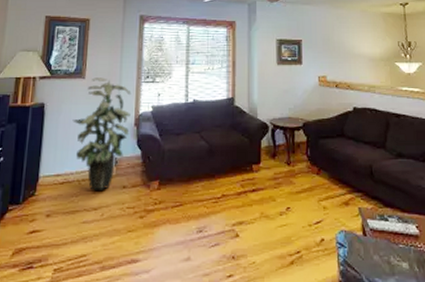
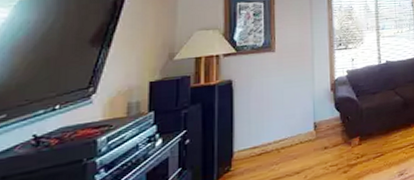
indoor plant: present [72,77,131,190] -> none [265,49,326,156]

